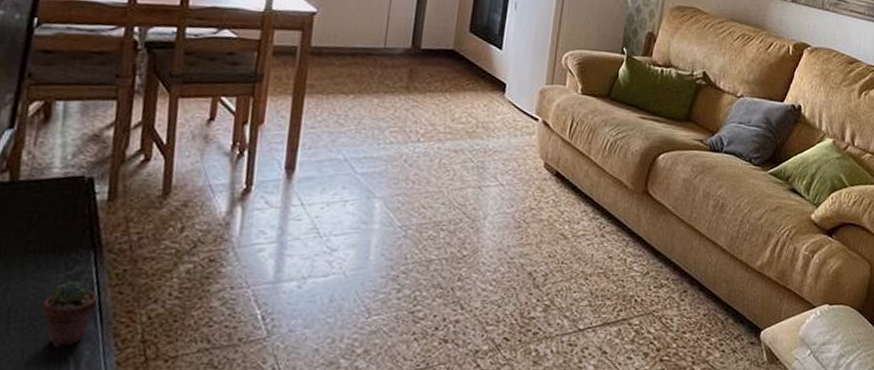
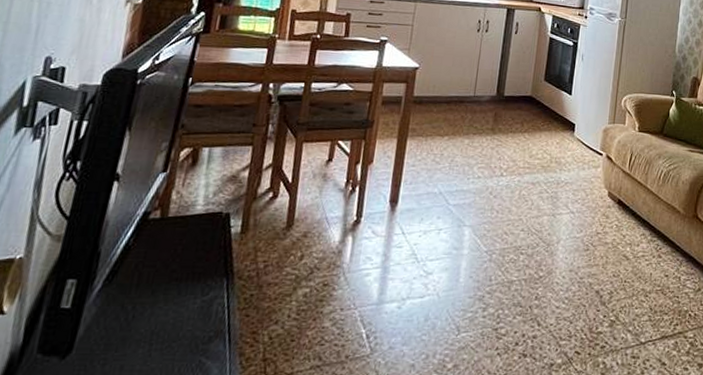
potted succulent: present [42,281,99,346] -> none [180,305,229,365]

